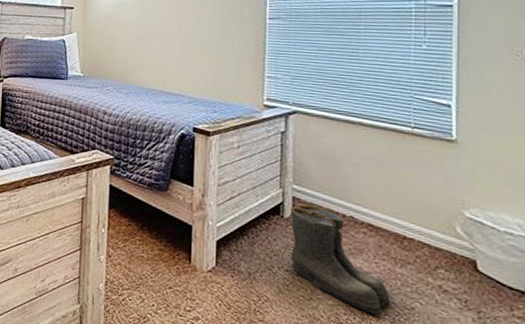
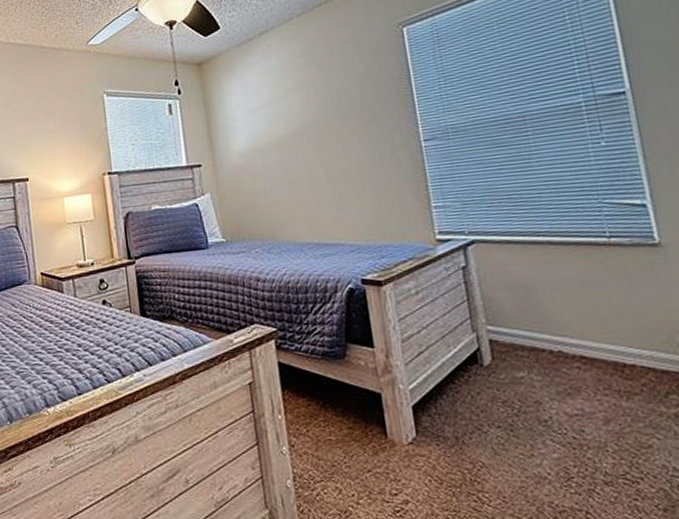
boots: present [290,203,390,315] -> none [489,345,623,461]

